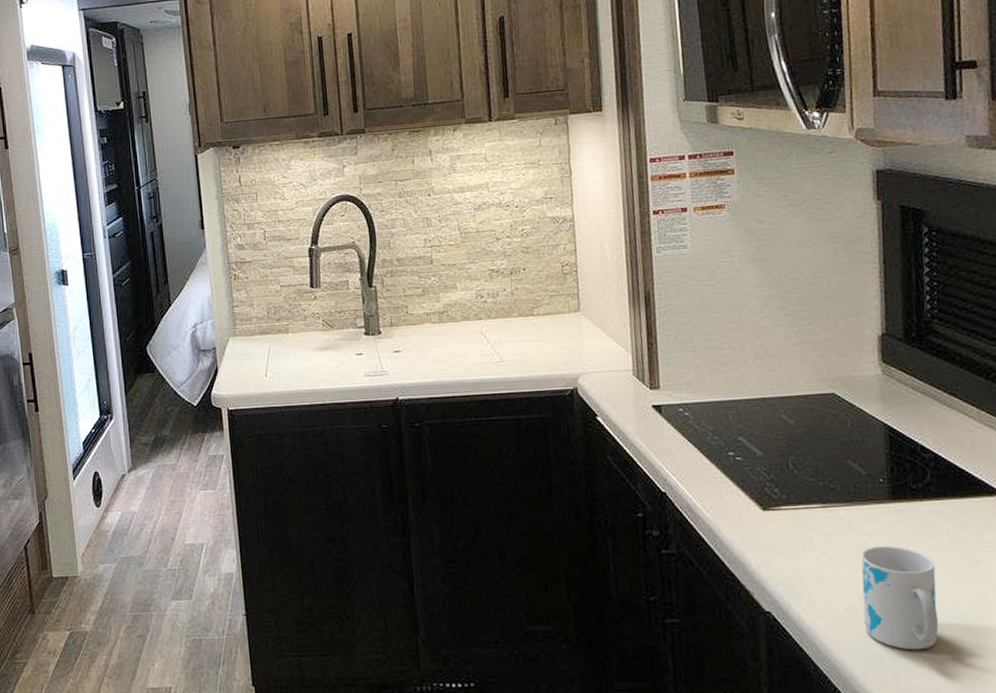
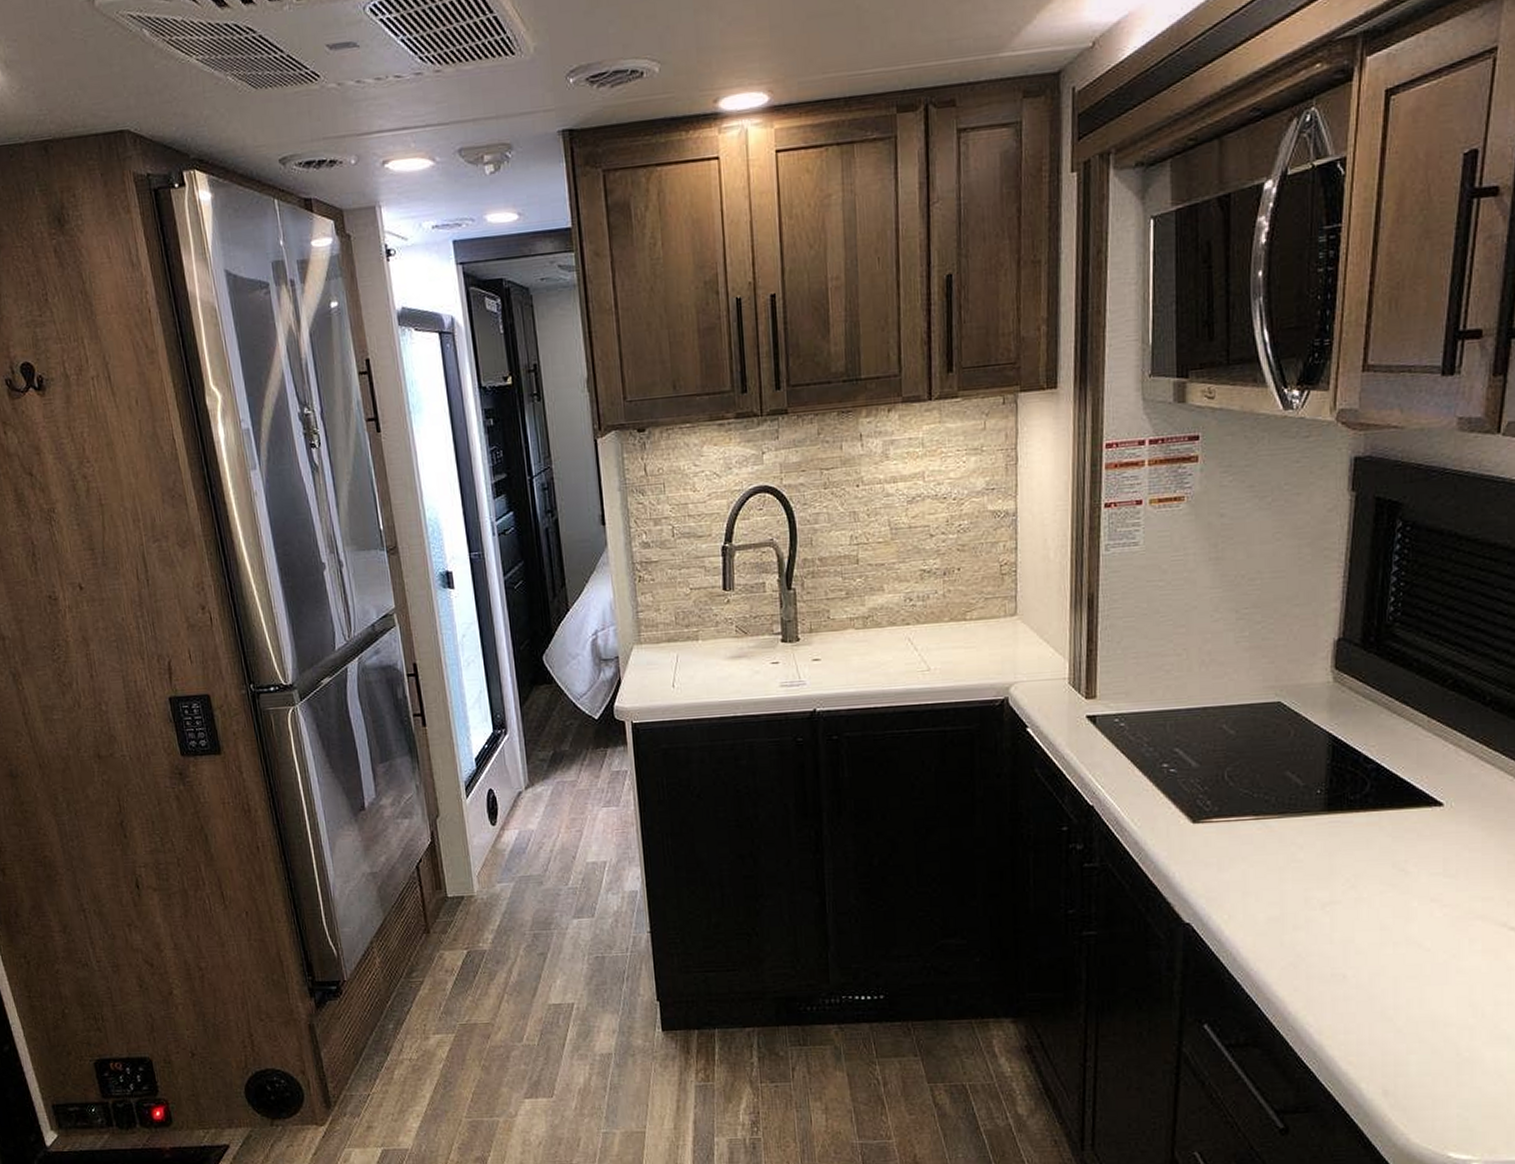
mug: present [861,545,939,651] -> none [1283,857,1362,959]

